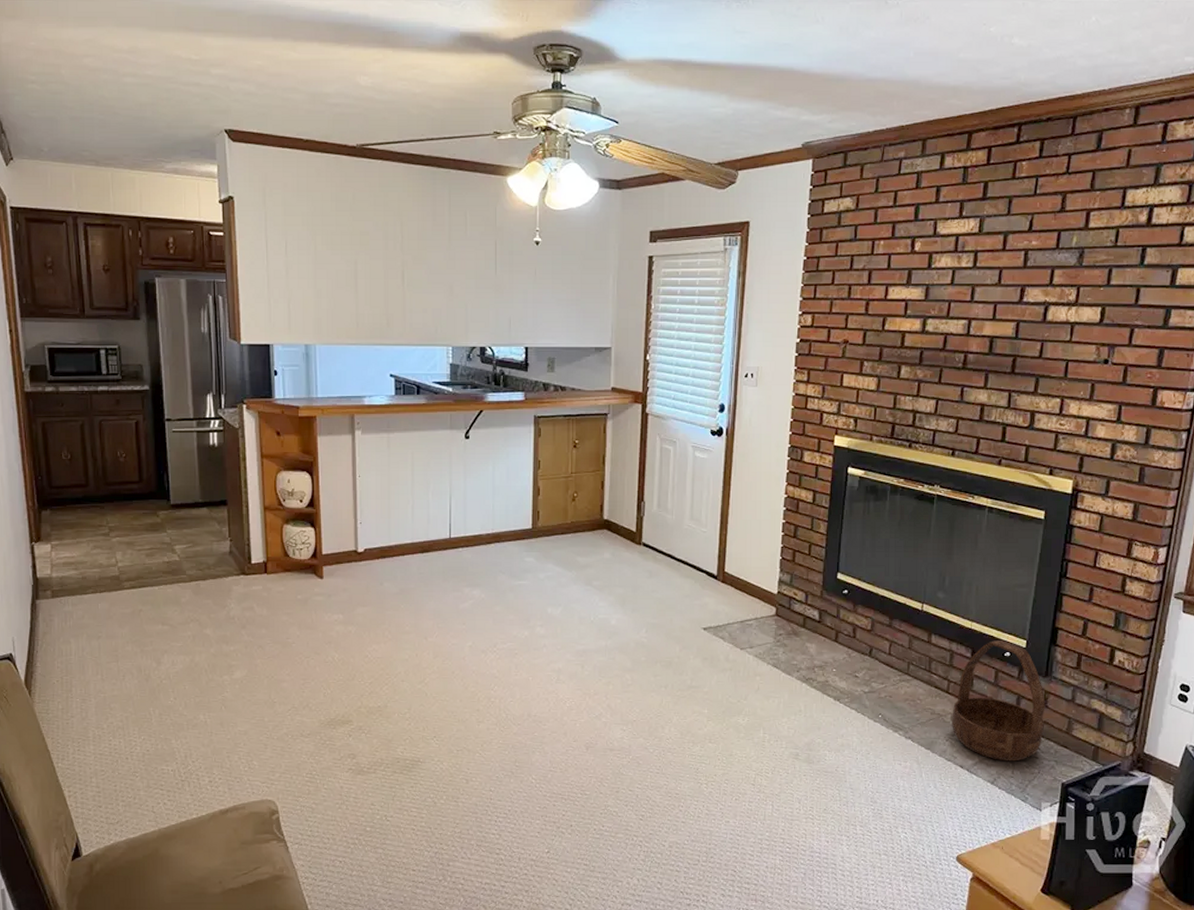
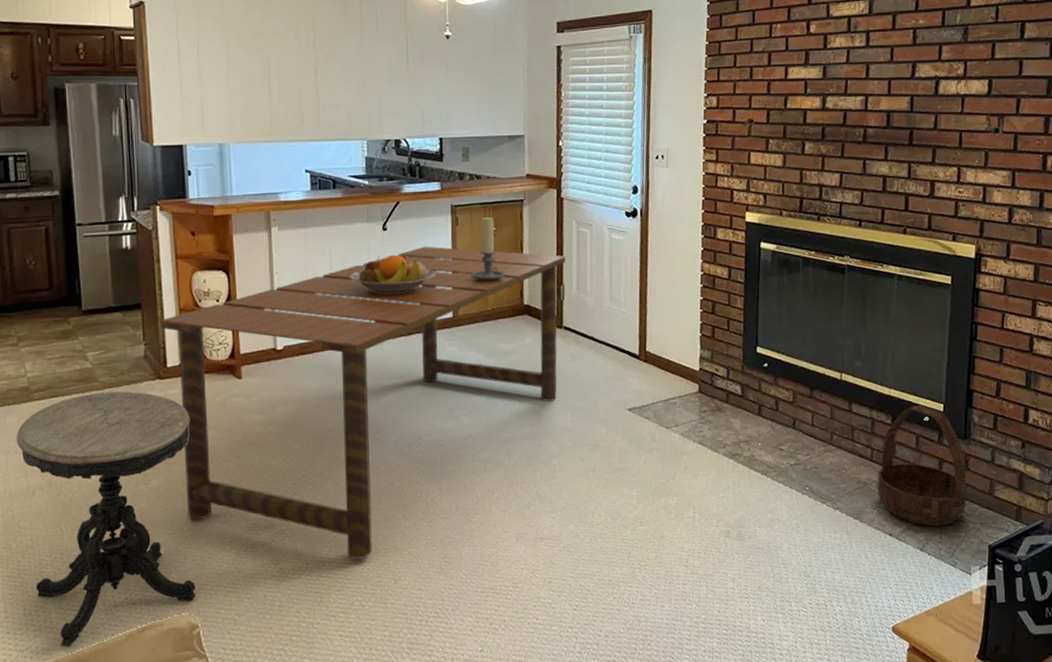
side table: none [107,585,276,823] -> present [16,391,196,647]
dining table: none [245,456,648,758] -> present [160,246,566,560]
fruit bowl: none [431,463,516,502] -> present [350,254,435,294]
candle holder: none [552,430,586,494] -> present [471,217,506,282]

